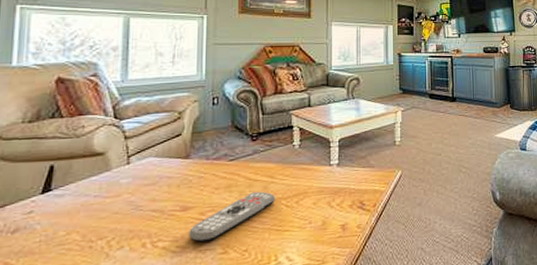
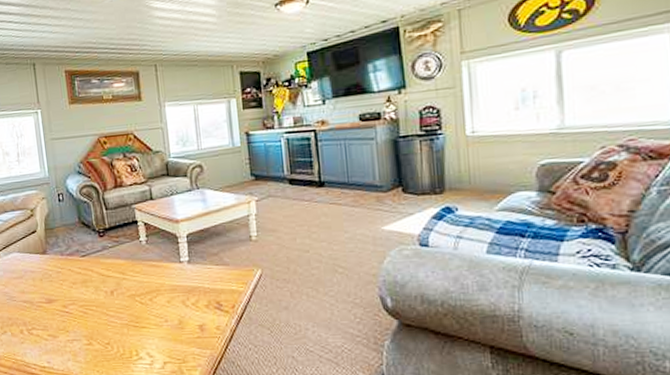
remote control: present [189,191,276,242] -> none [56,287,130,332]

